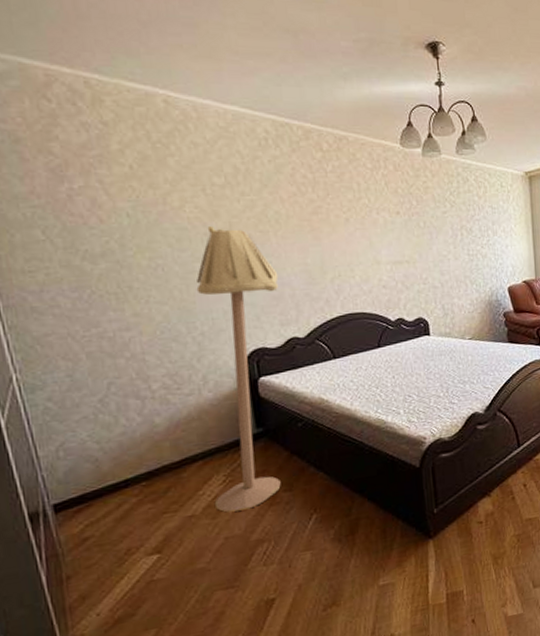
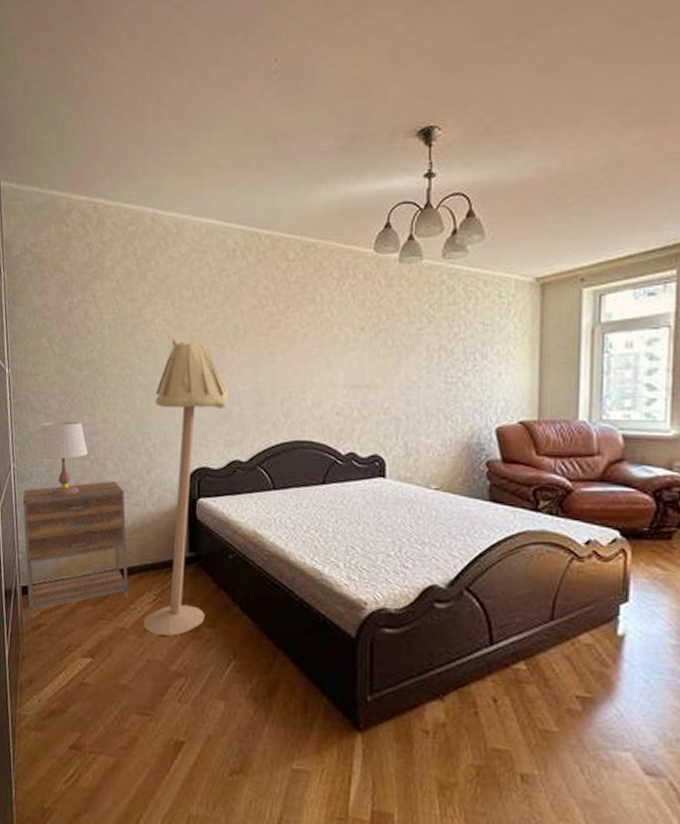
nightstand: none [36,375,195,536] -> present [23,481,129,619]
table lamp: none [48,318,121,402] -> present [37,421,88,497]

